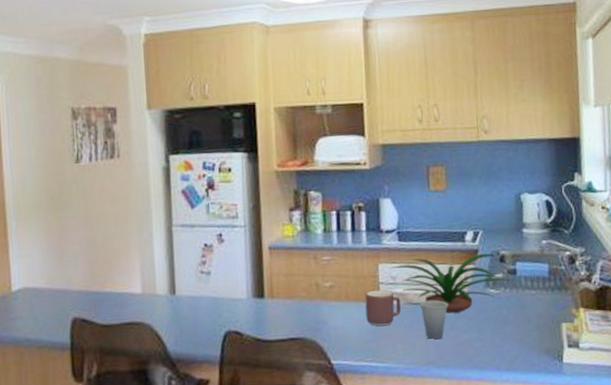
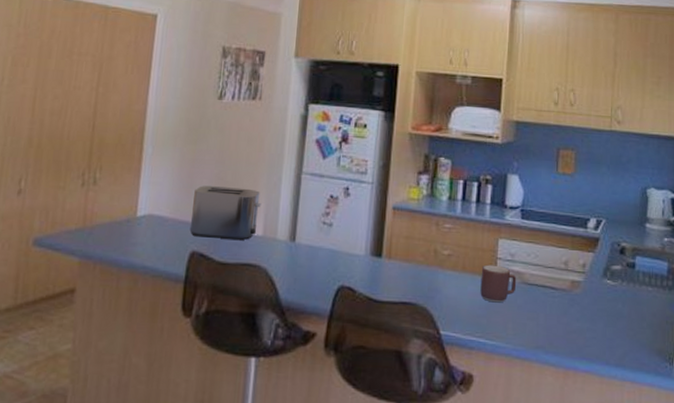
toaster: none [66,248,136,304] -> present [189,186,262,241]
plant: present [391,253,515,313] -> none [511,239,633,299]
cup: present [420,300,449,340] -> none [535,282,564,324]

